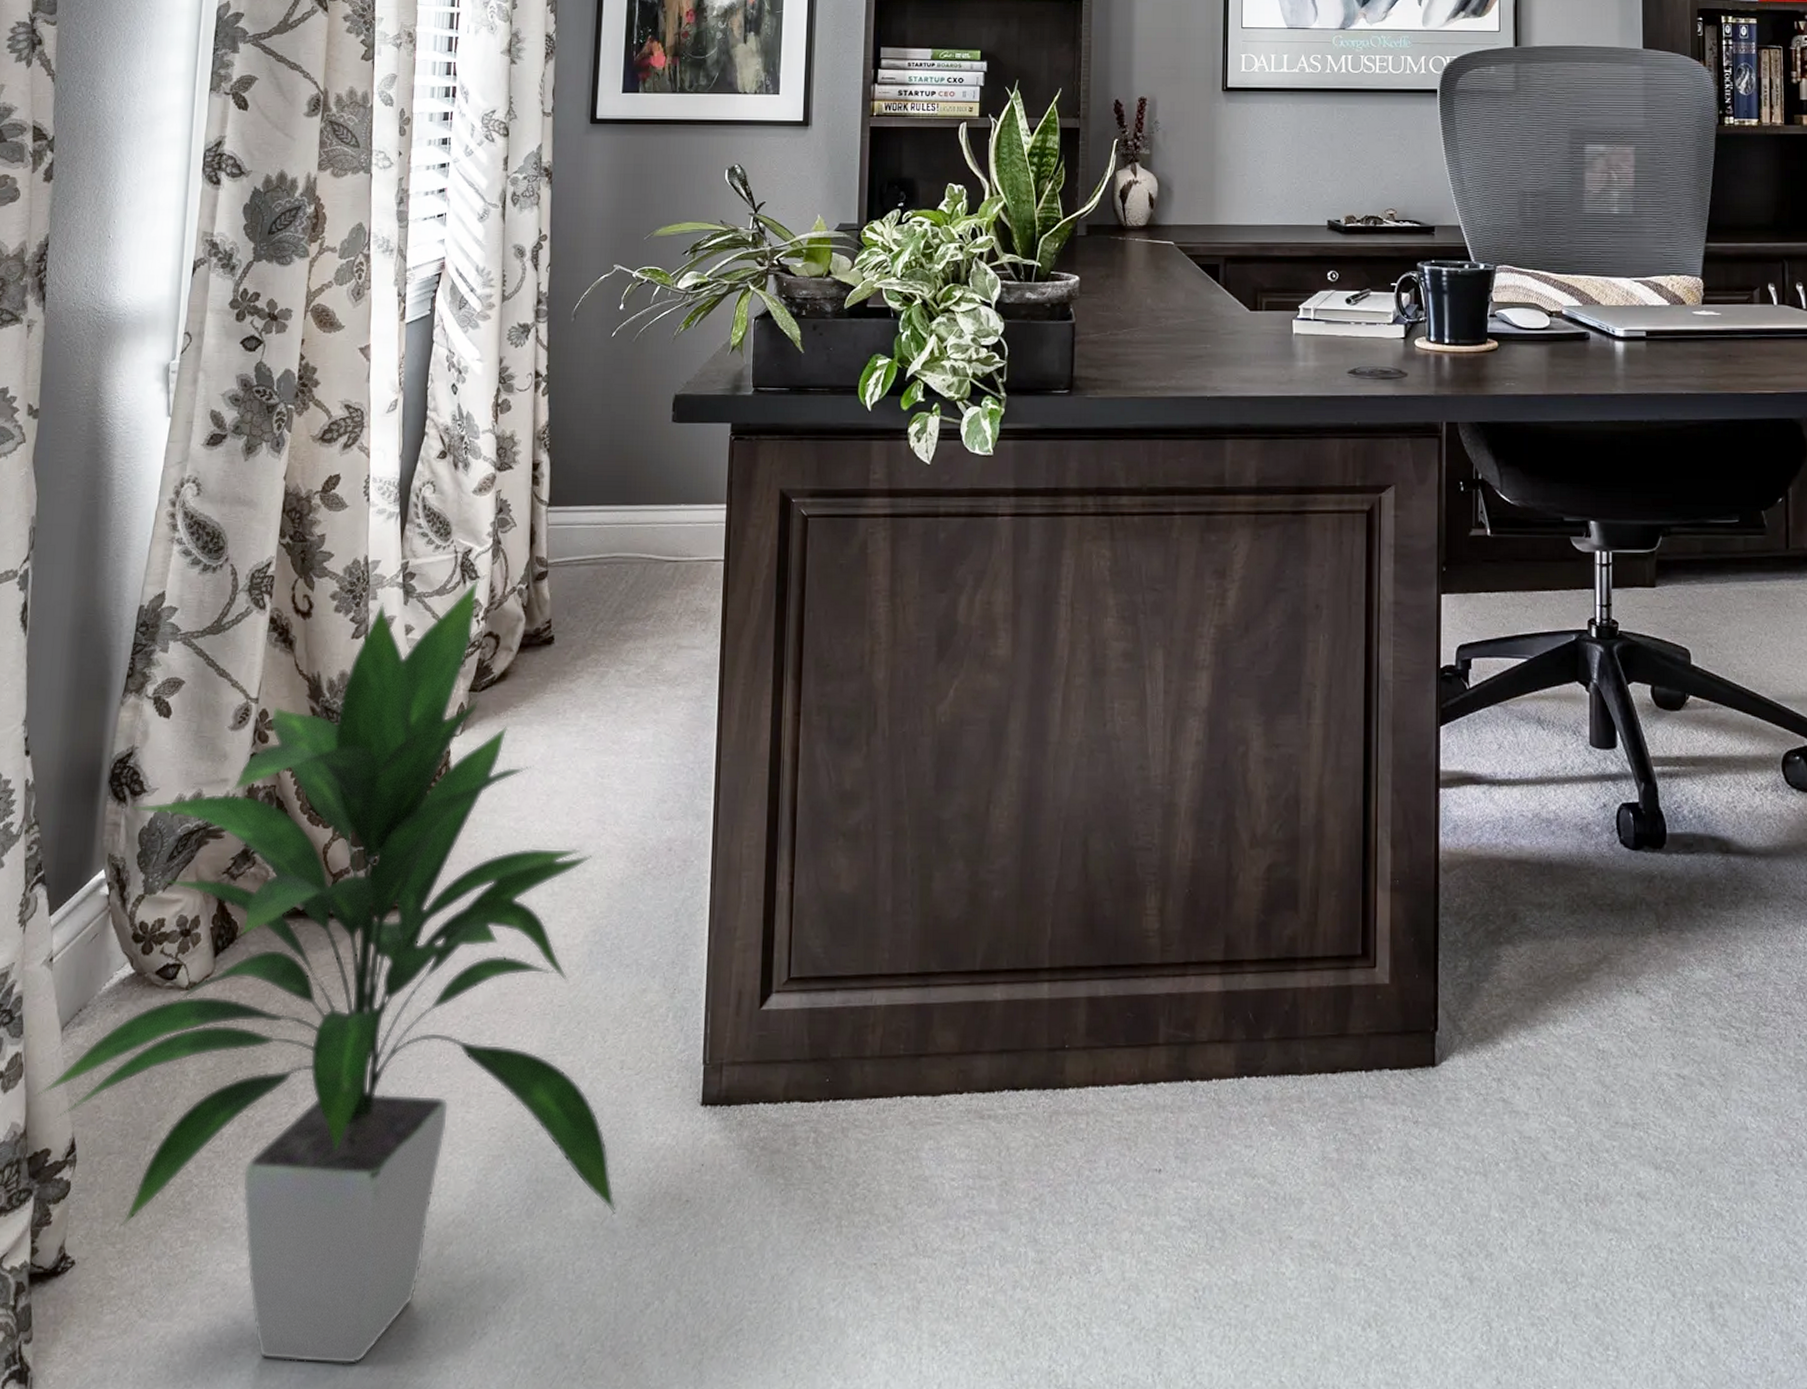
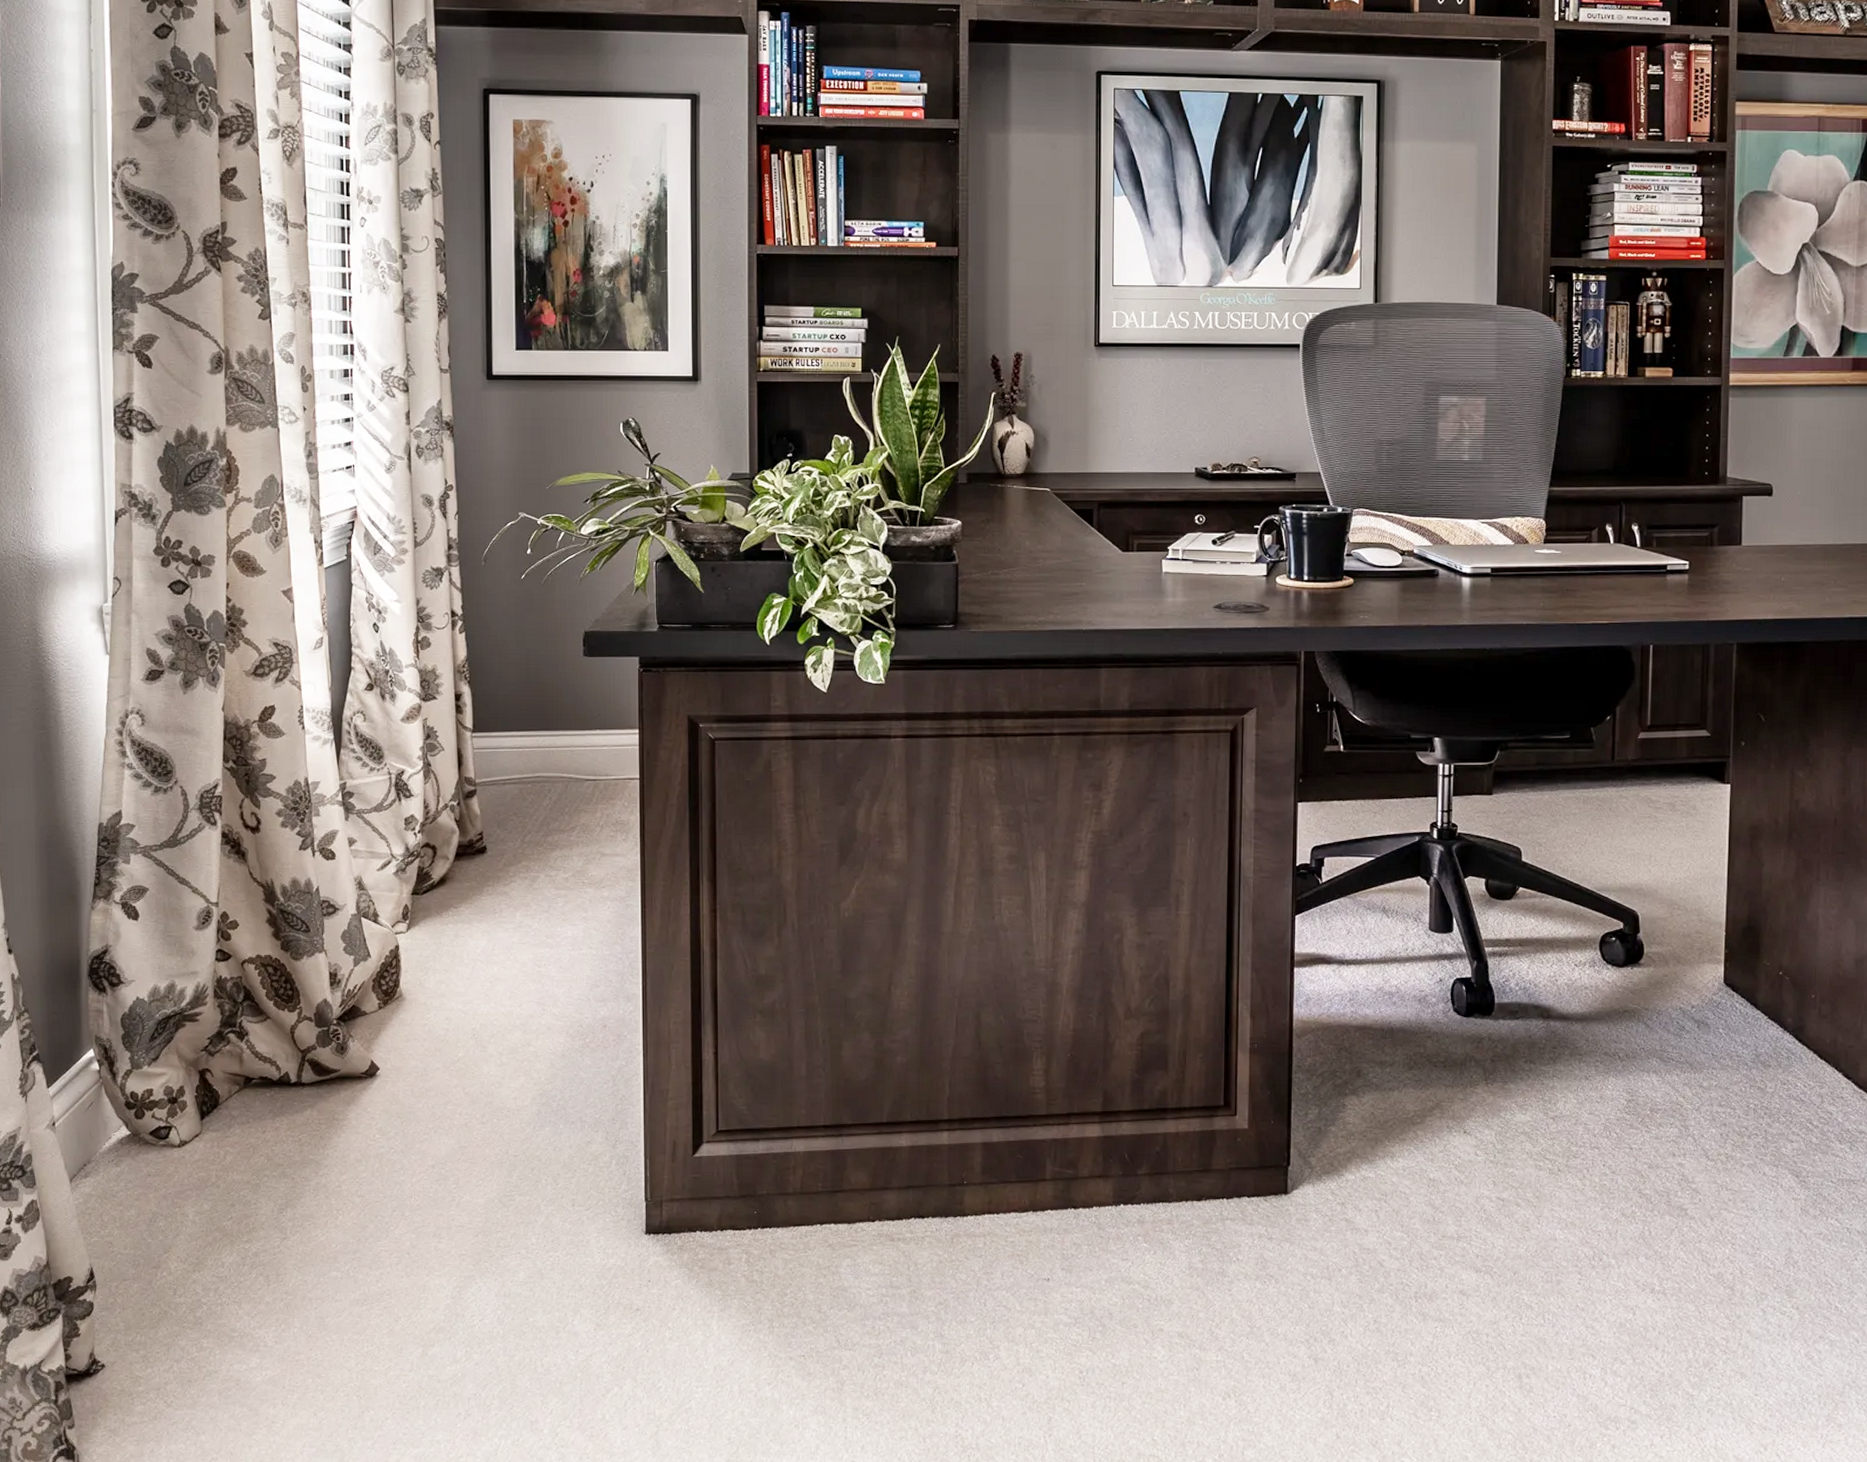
indoor plant: present [38,578,617,1365] -> none [56,796,576,1440]

